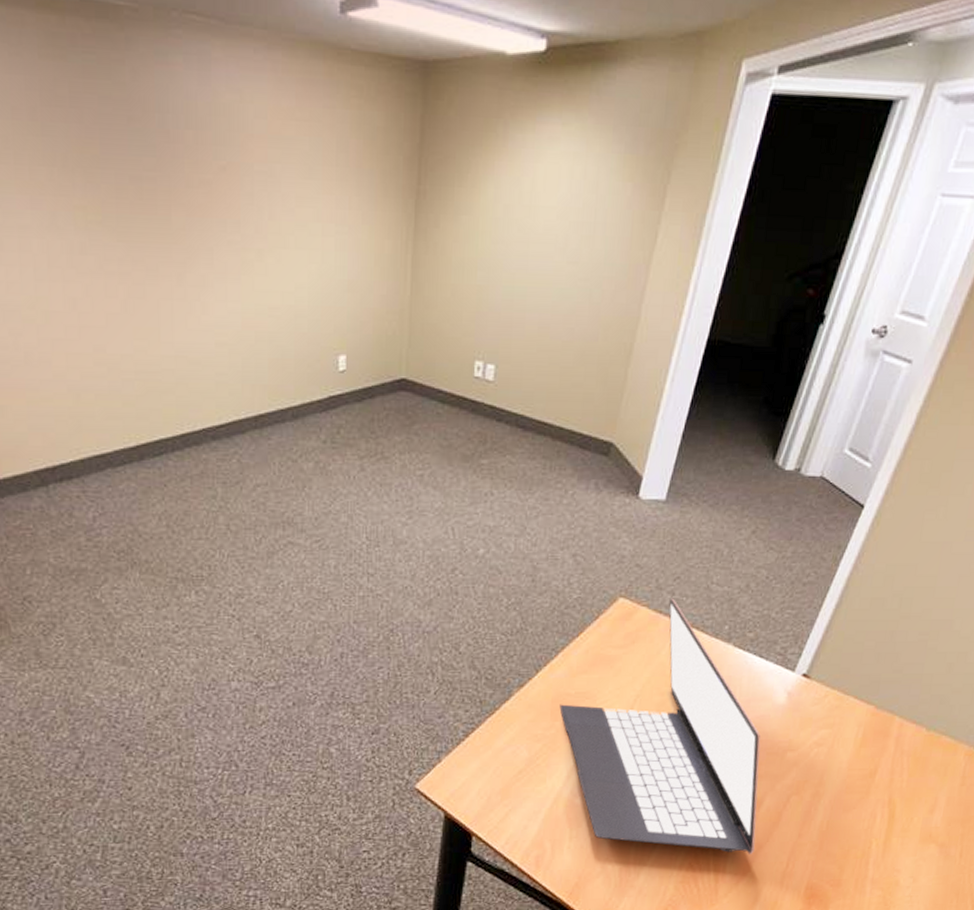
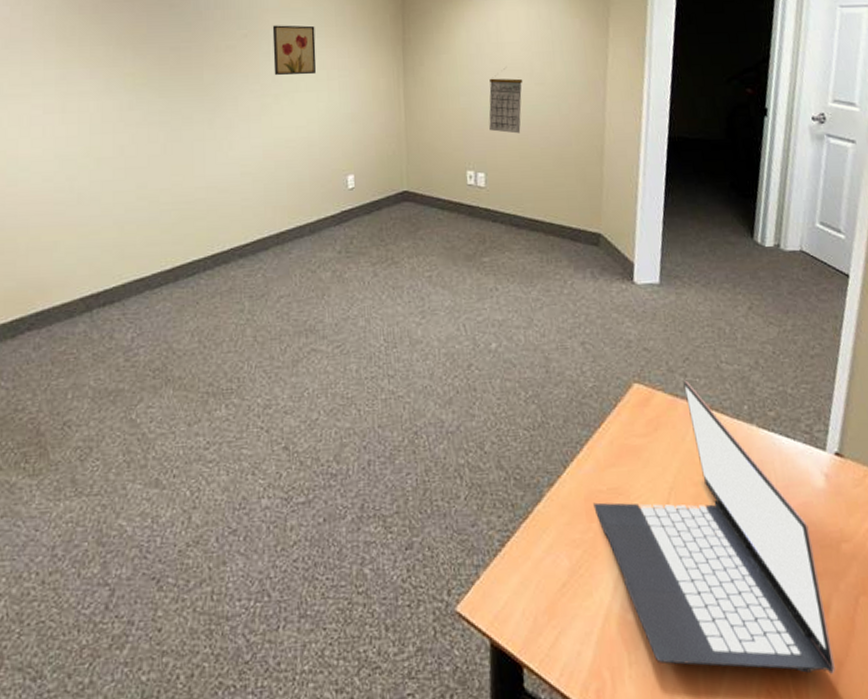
wall art: none [257,158,310,228] -> present [272,25,317,76]
calendar: none [507,239,554,322] -> present [489,68,523,134]

